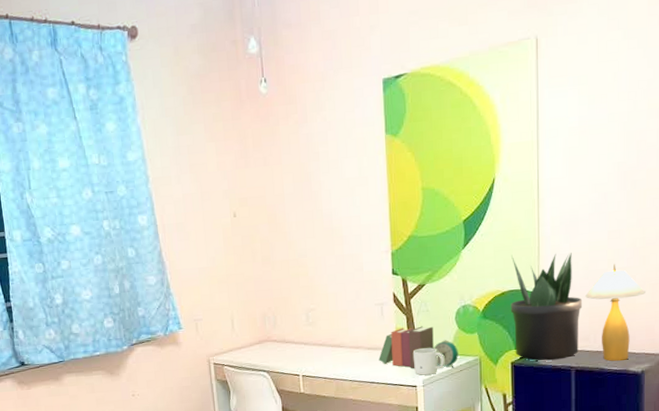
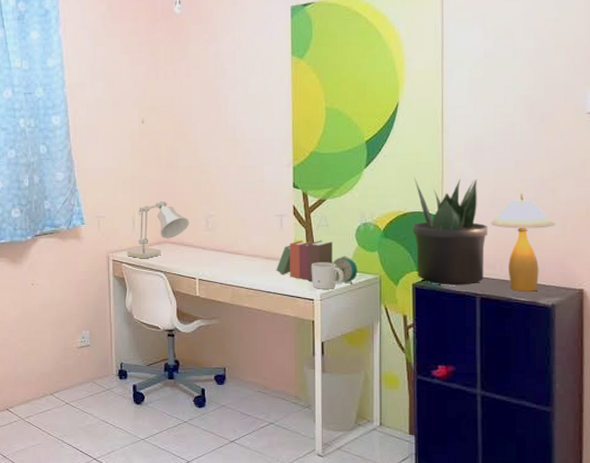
desk lamp: none [227,298,290,360] -> present [126,200,190,259]

